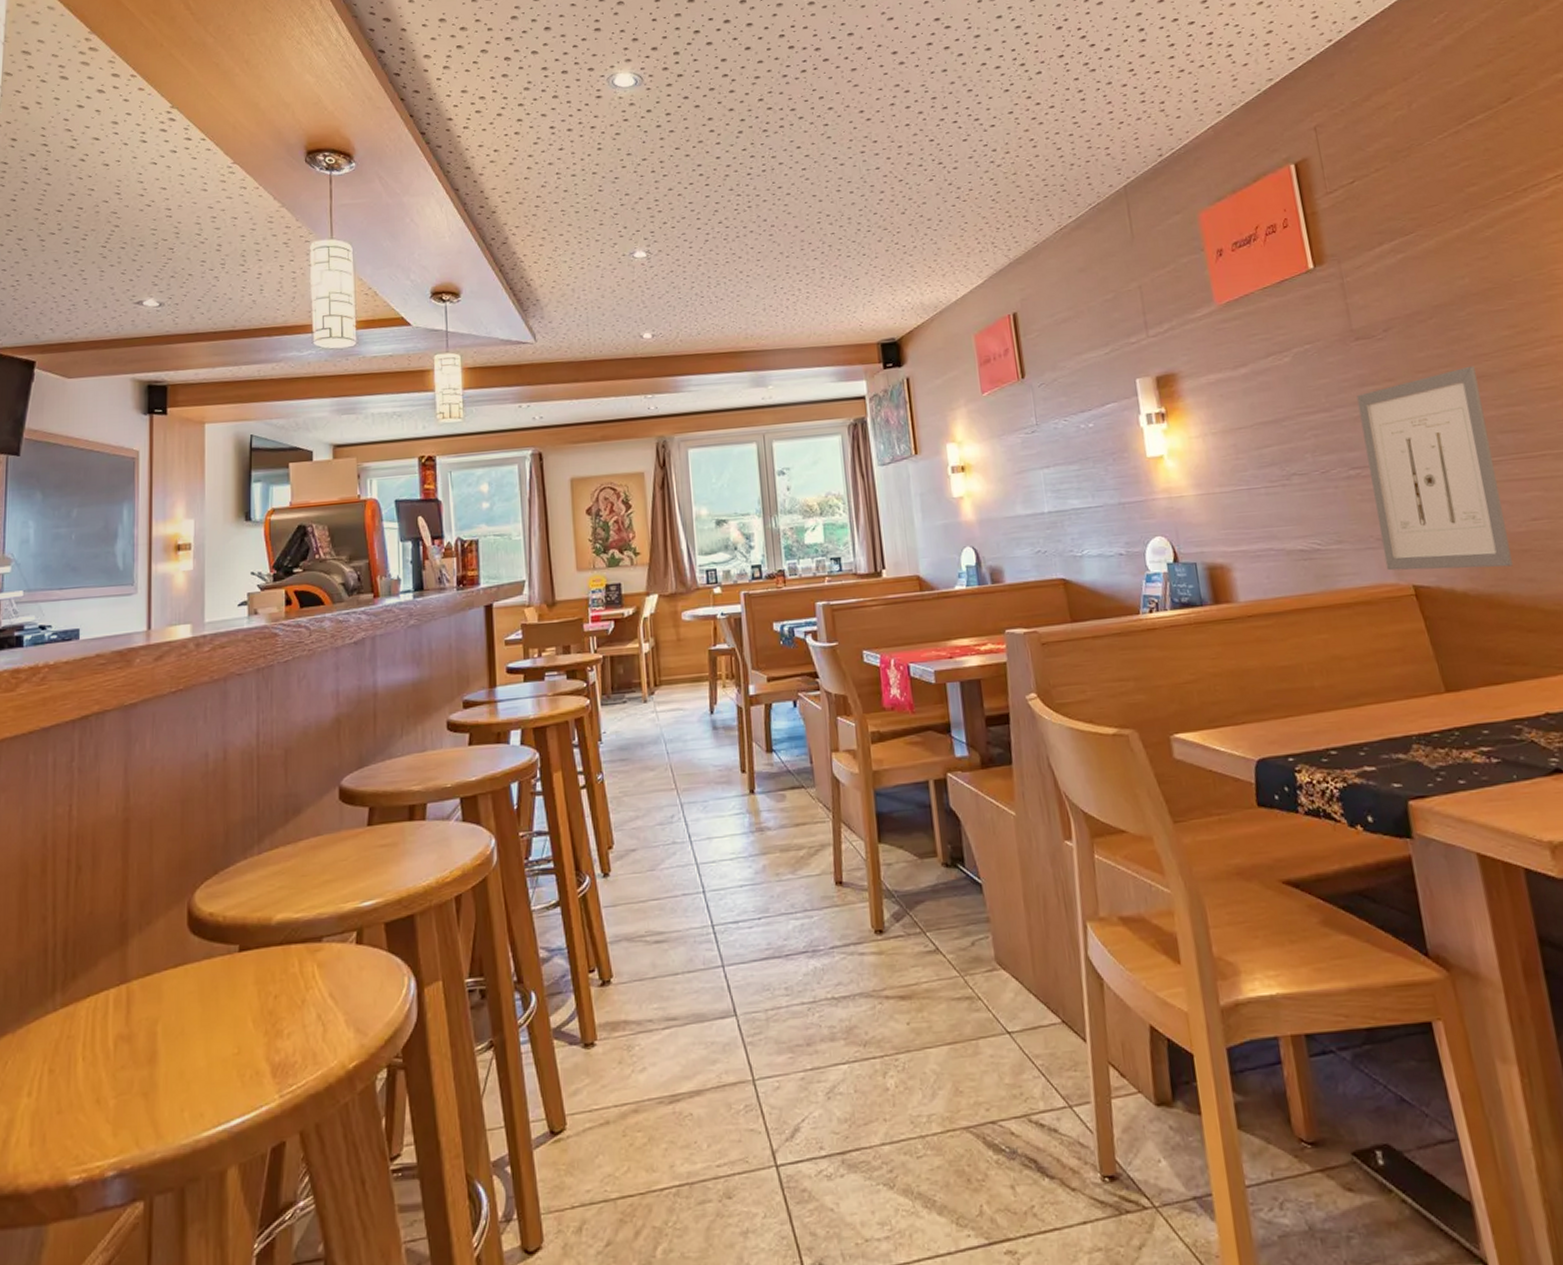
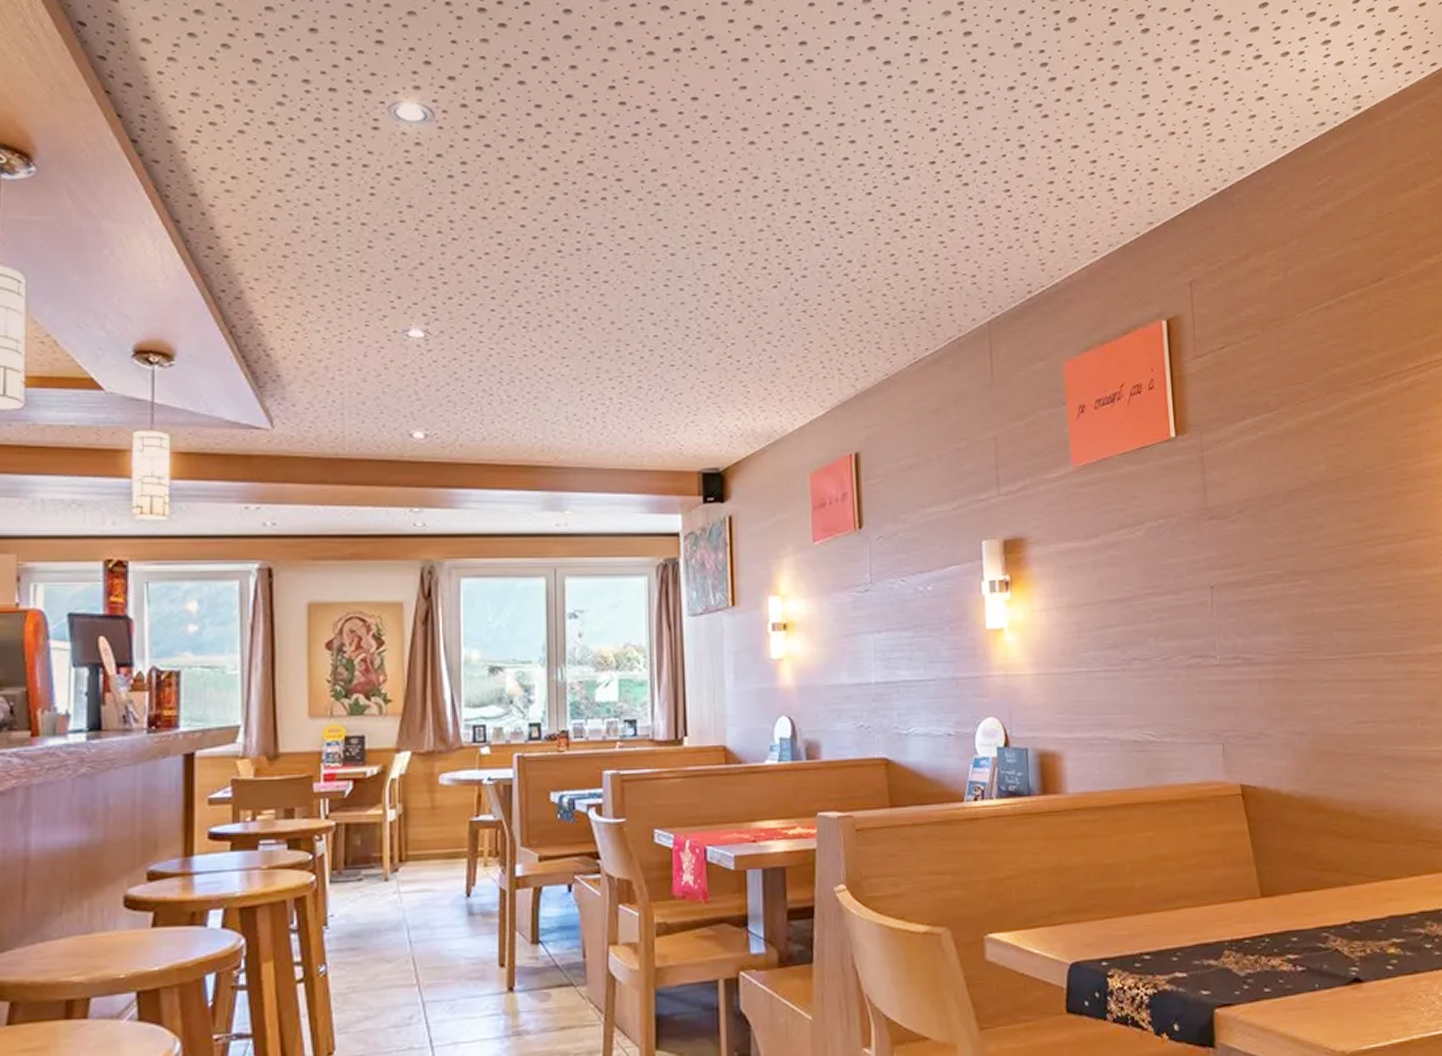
wall art: present [1356,365,1513,571] -> none [1205,557,1336,770]

